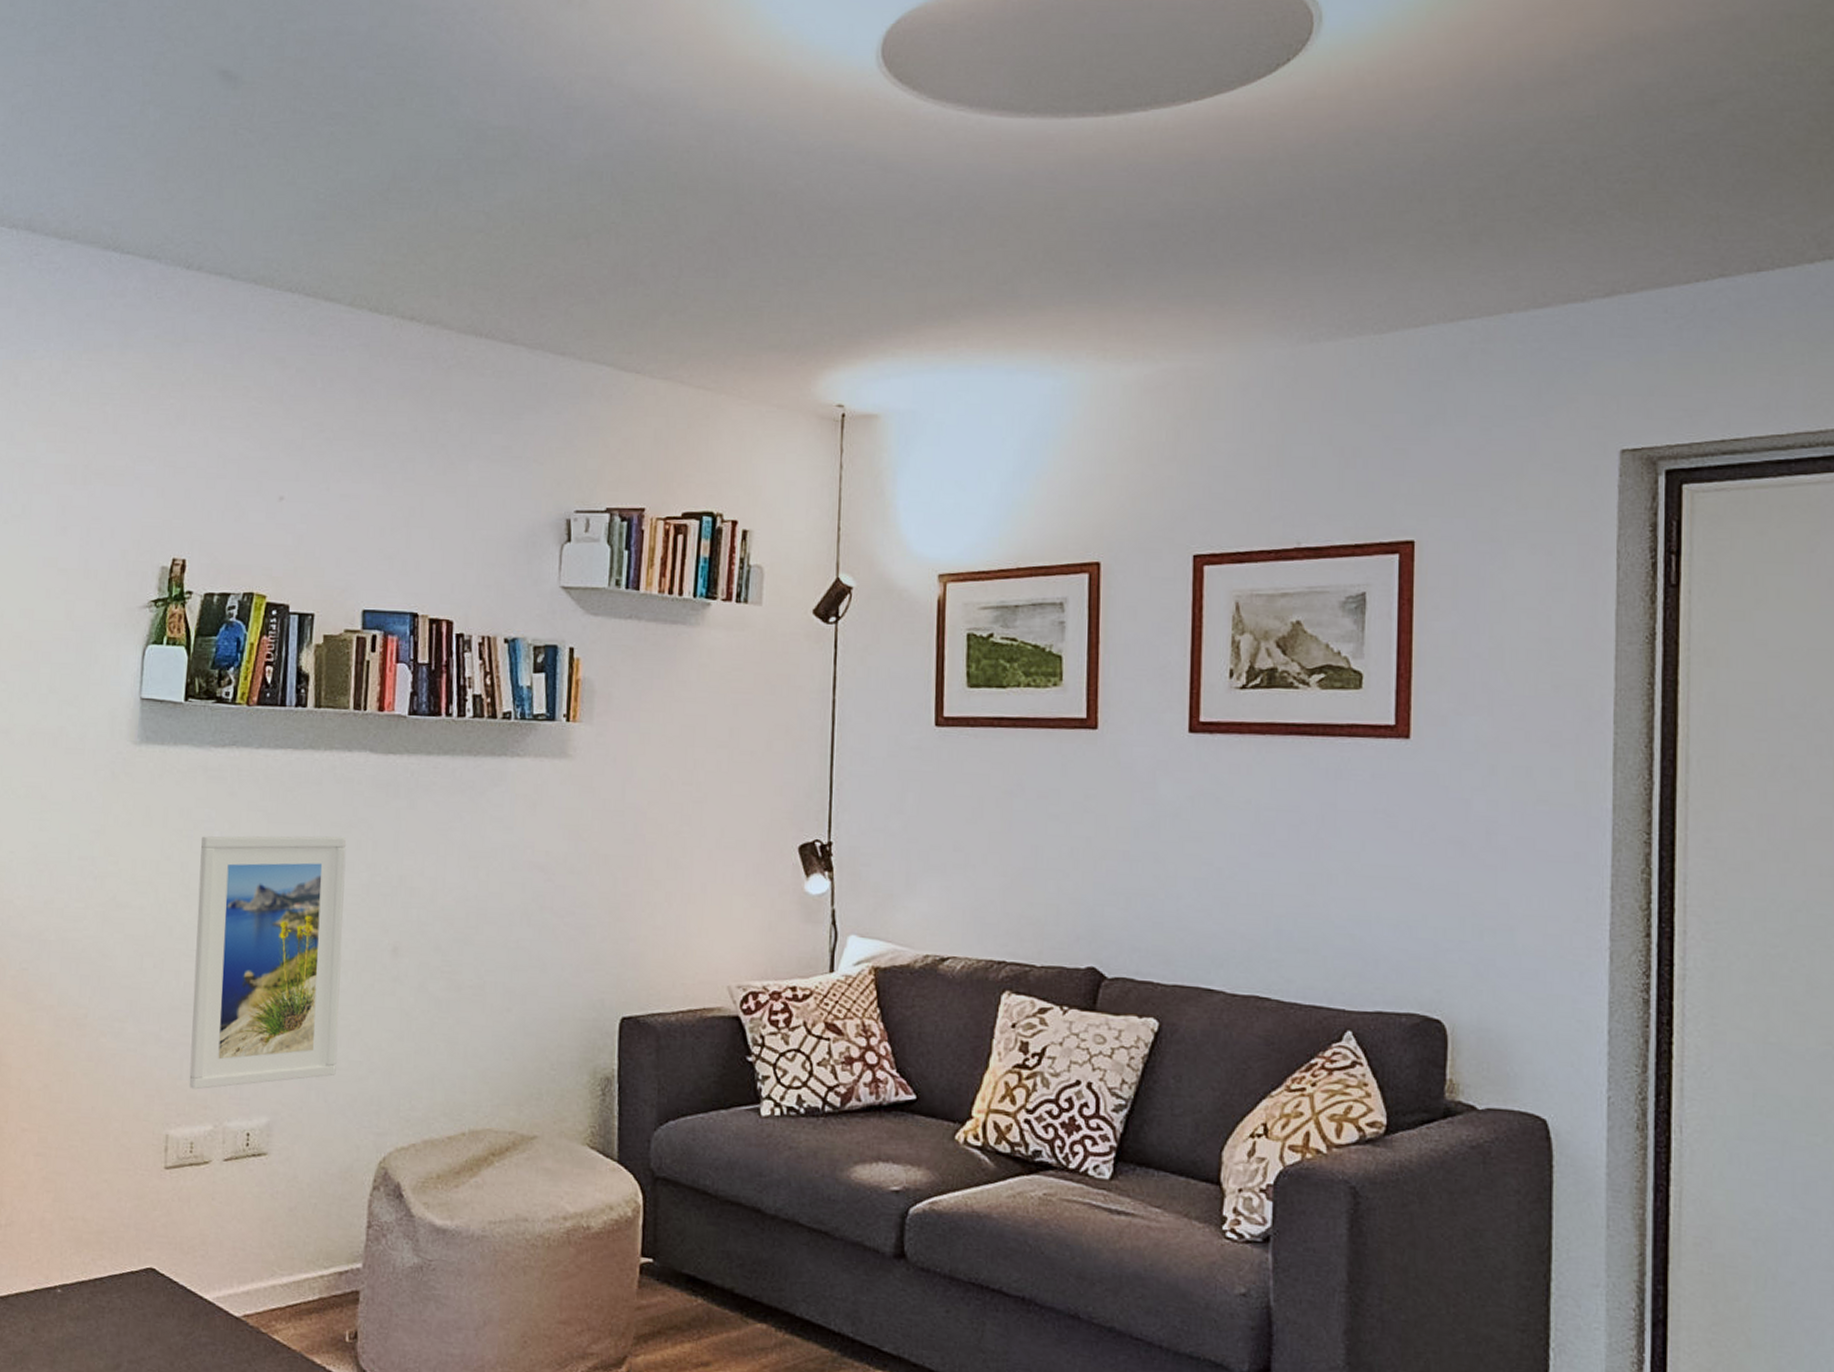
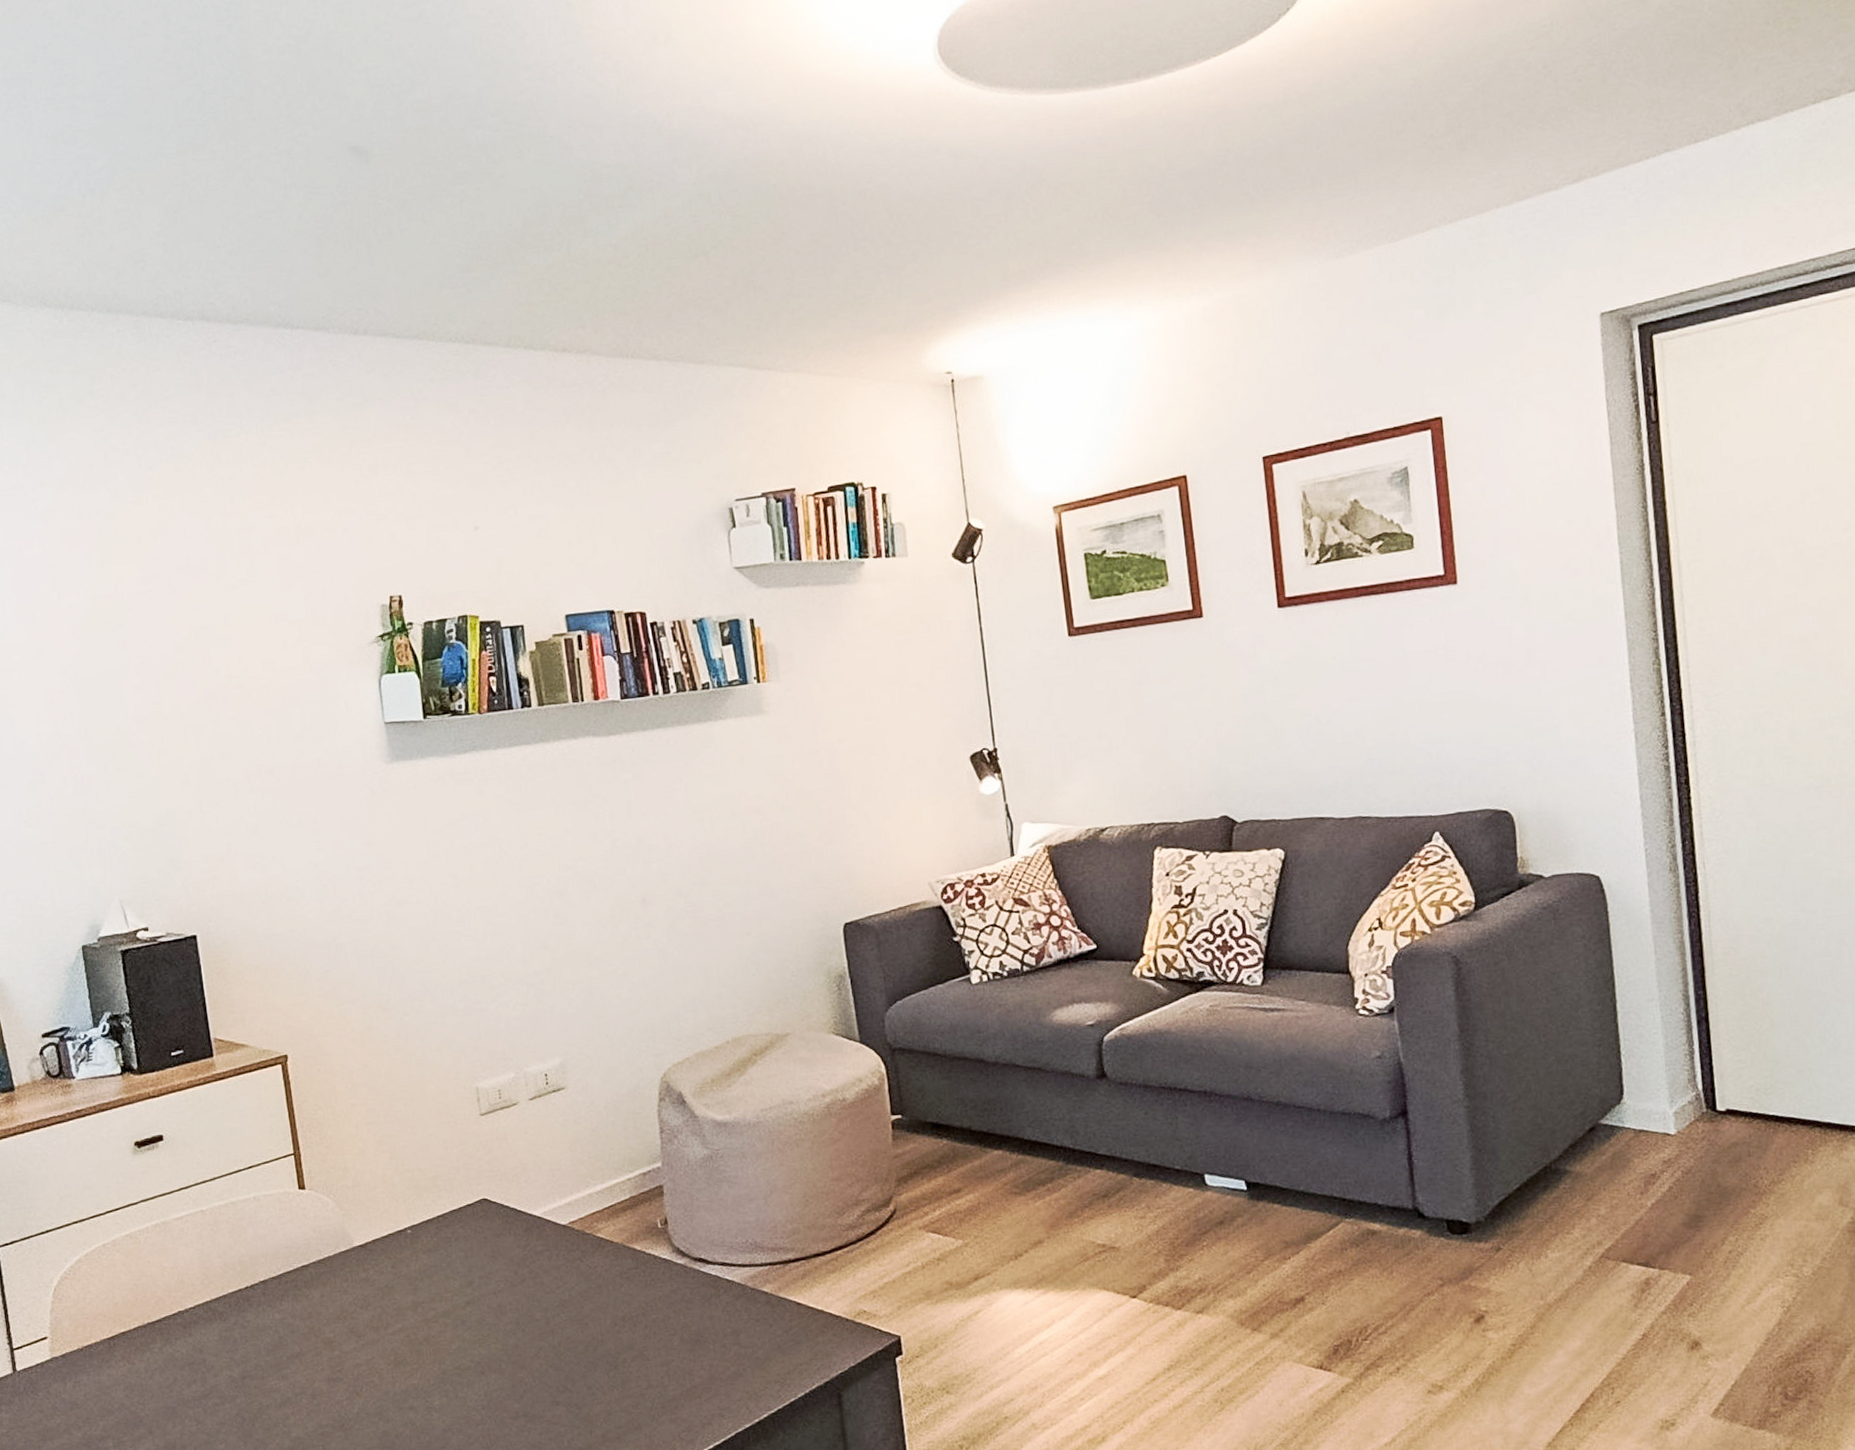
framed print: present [189,836,347,1090] -> none [460,812,612,1046]

